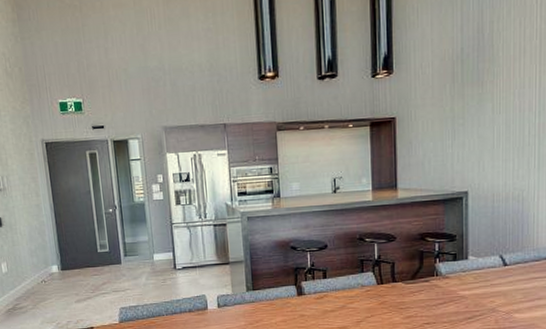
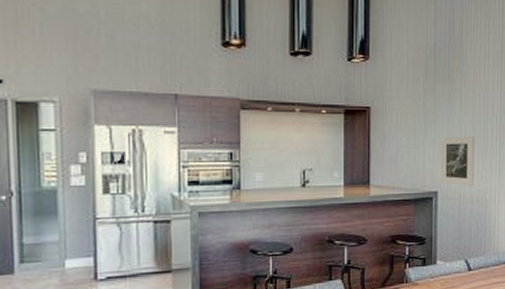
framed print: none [470,136,509,185] -> present [440,137,475,186]

